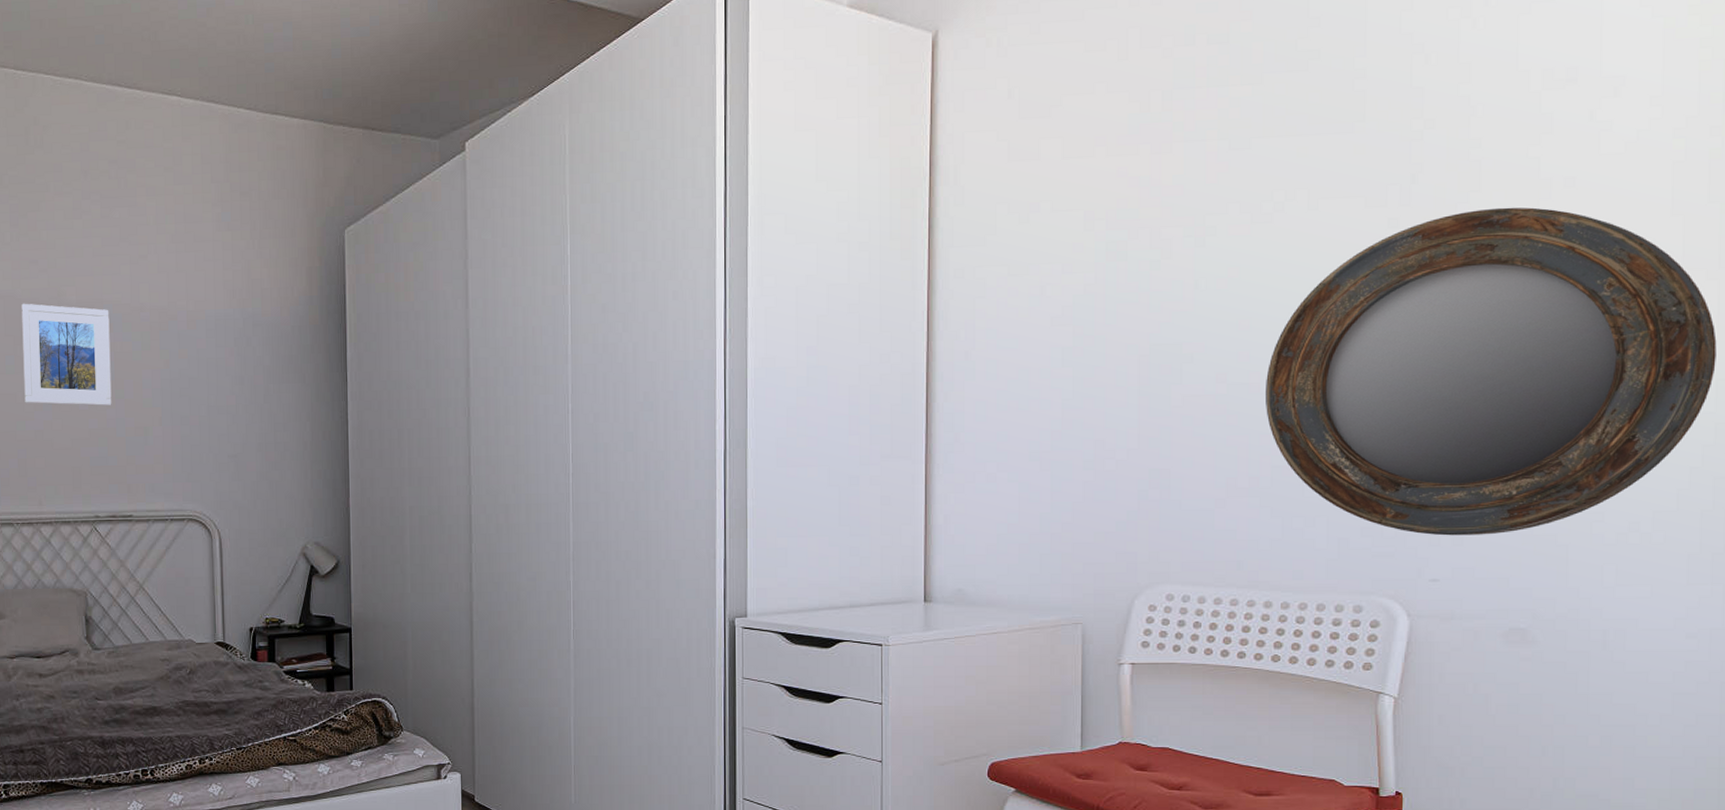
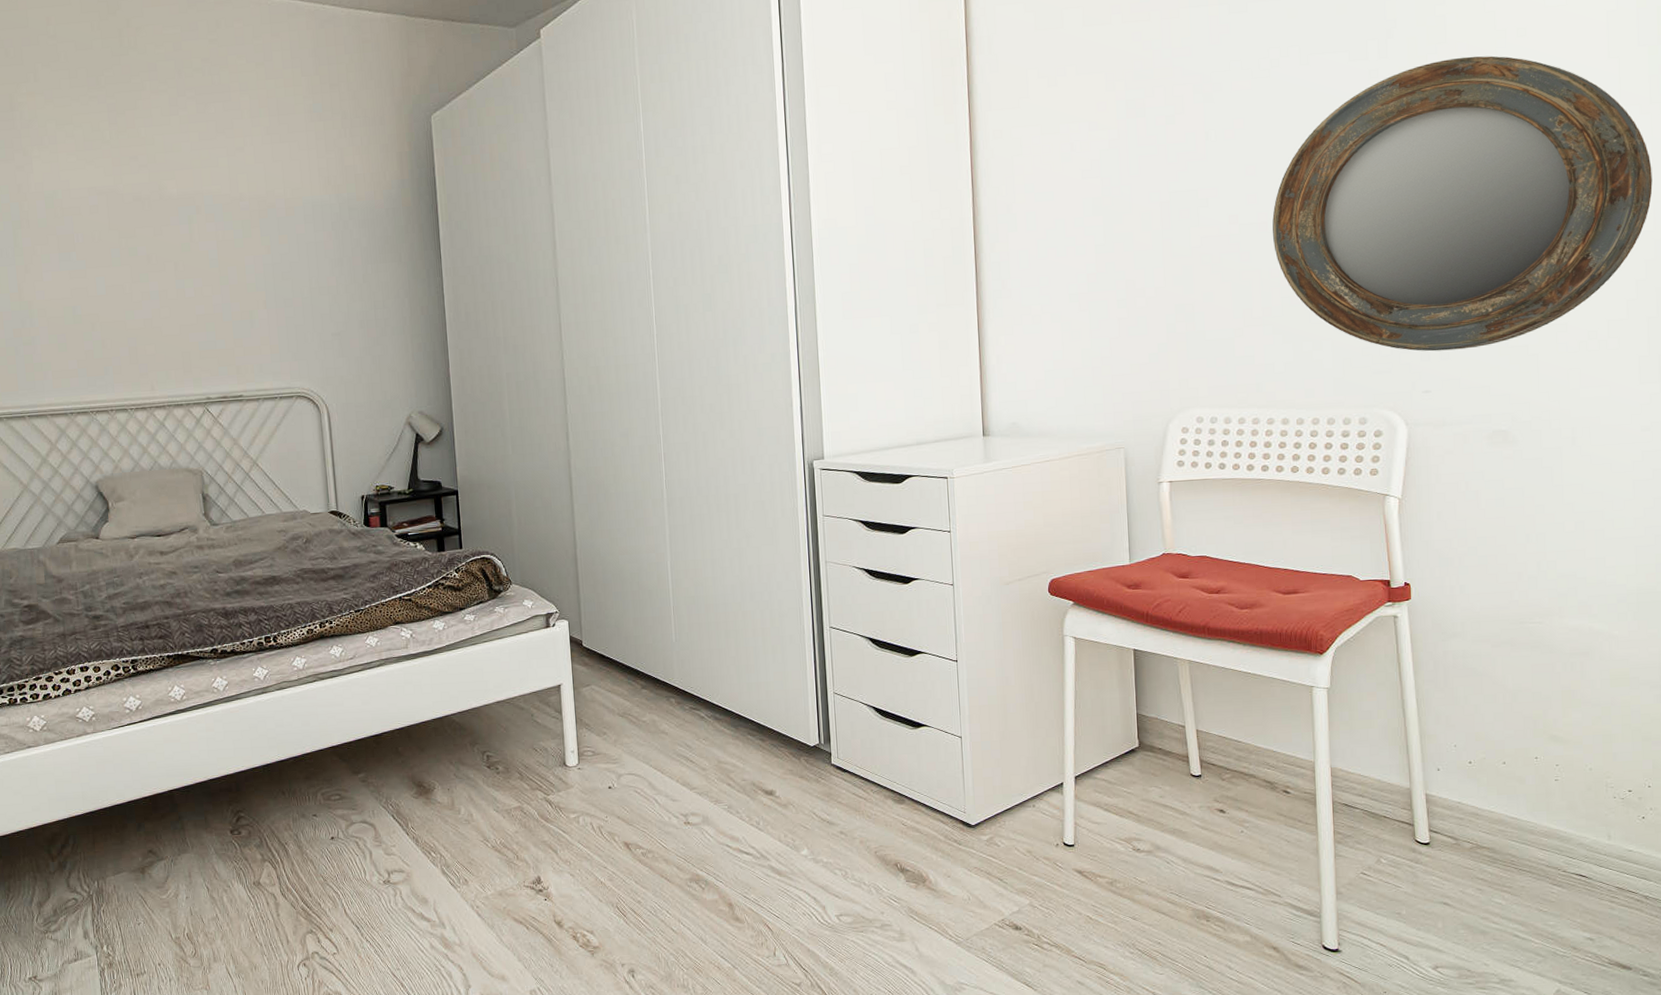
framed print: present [21,303,112,407] -> none [124,197,217,294]

